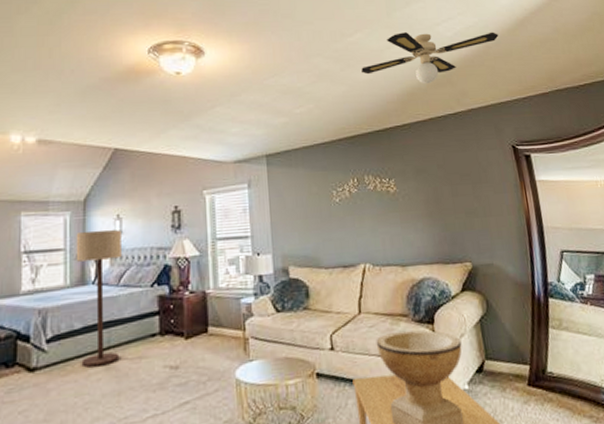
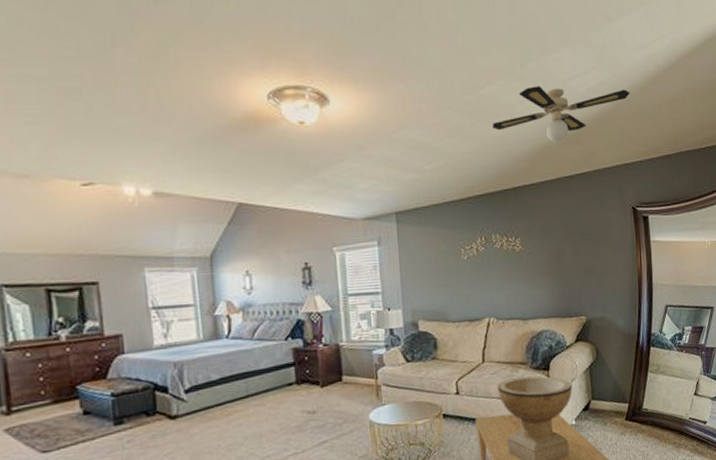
floor lamp: present [76,230,121,368] -> none [205,286,259,414]

